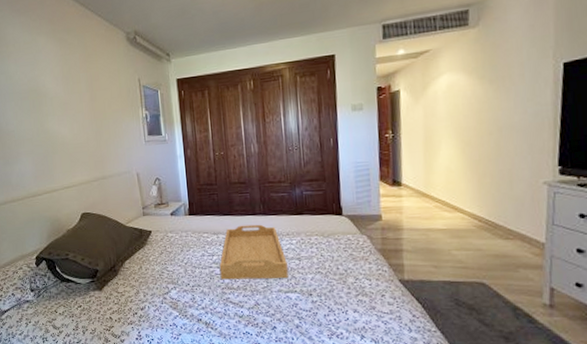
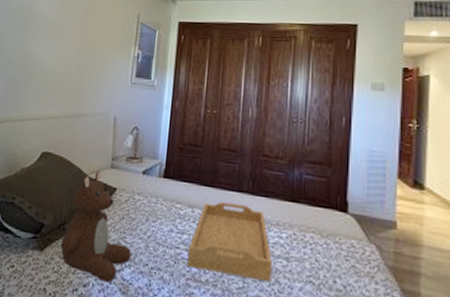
teddy bear: none [115,219,175,303] -> present [60,170,131,283]

